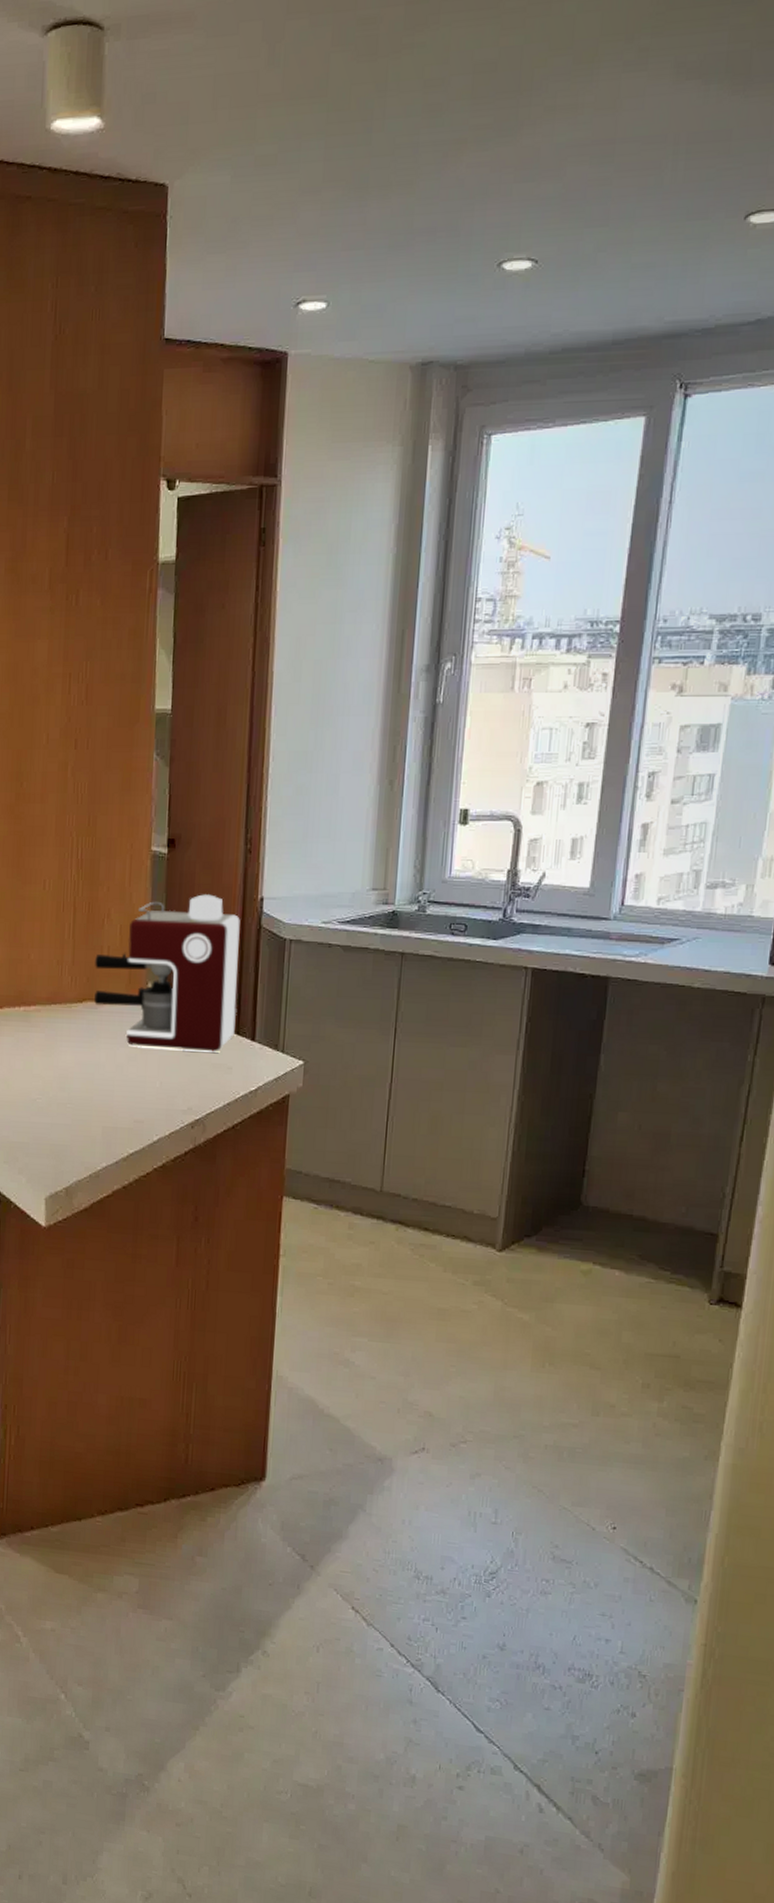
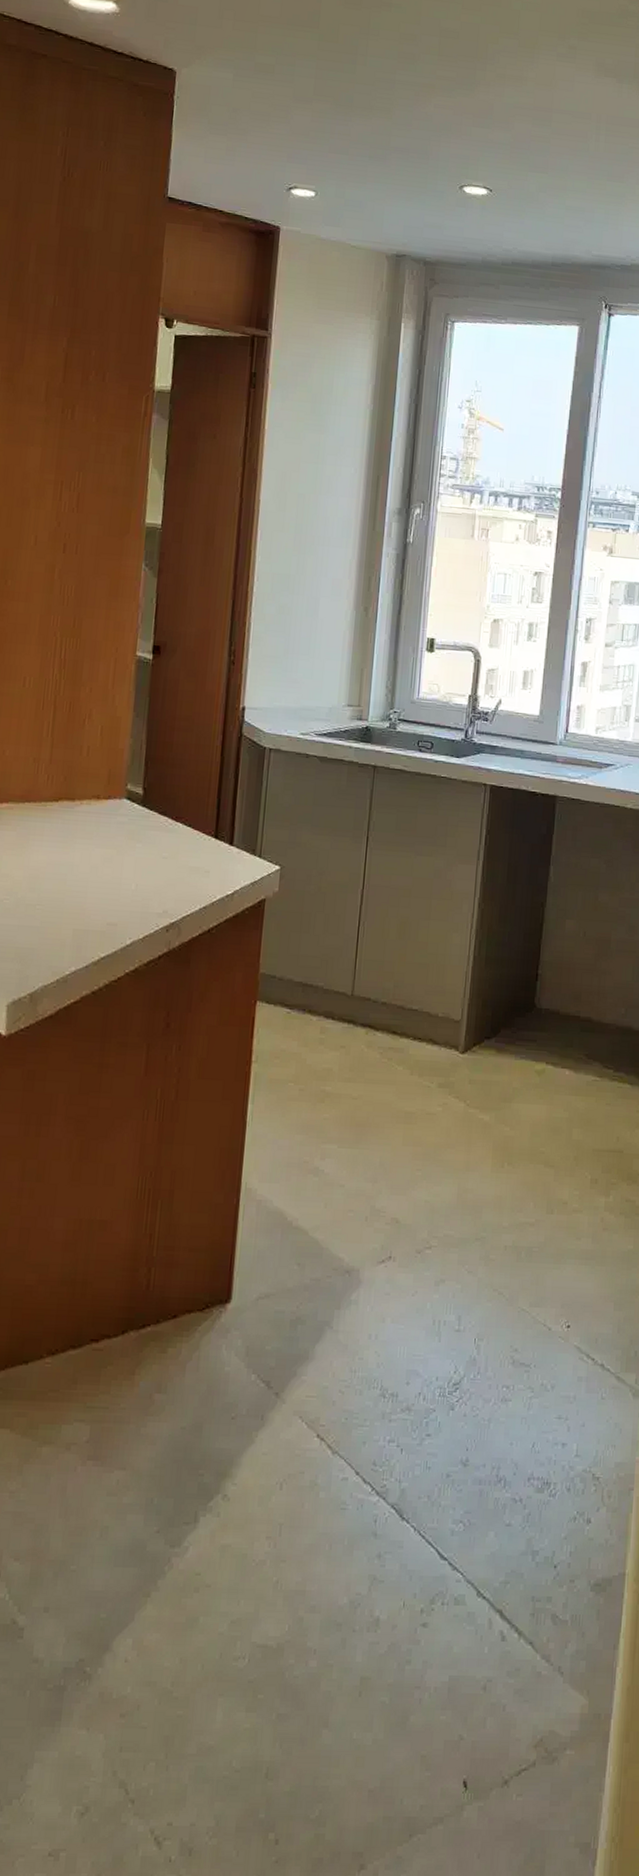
coffee maker: present [94,894,241,1052] -> none [71,700,222,856]

